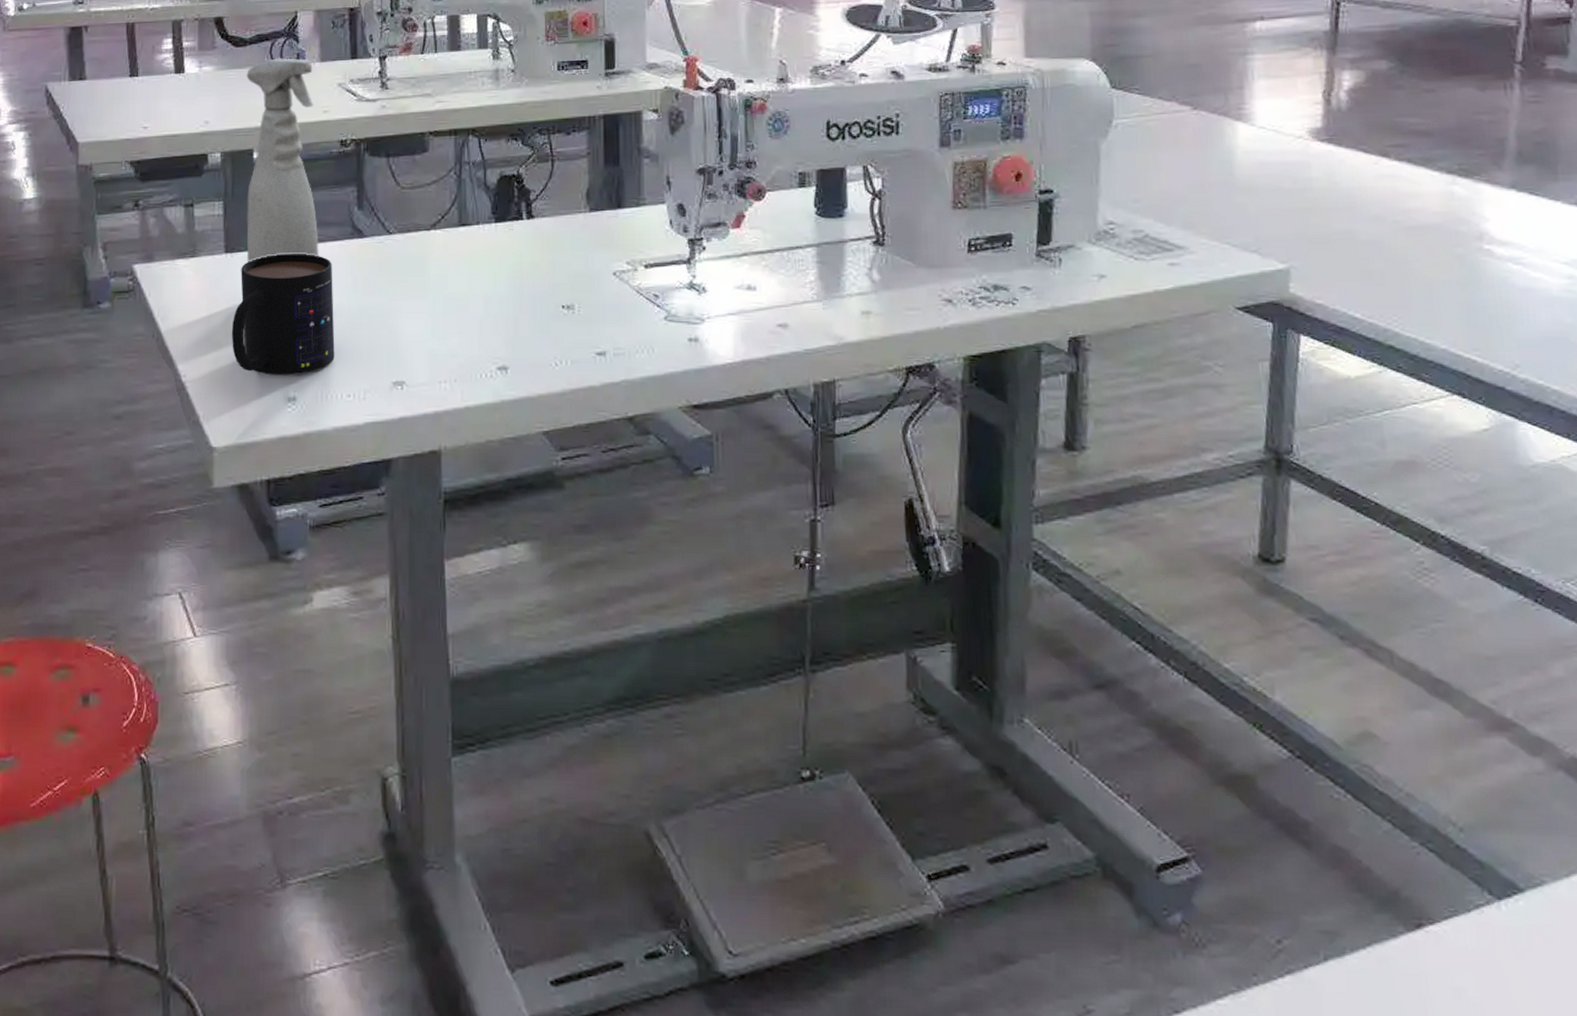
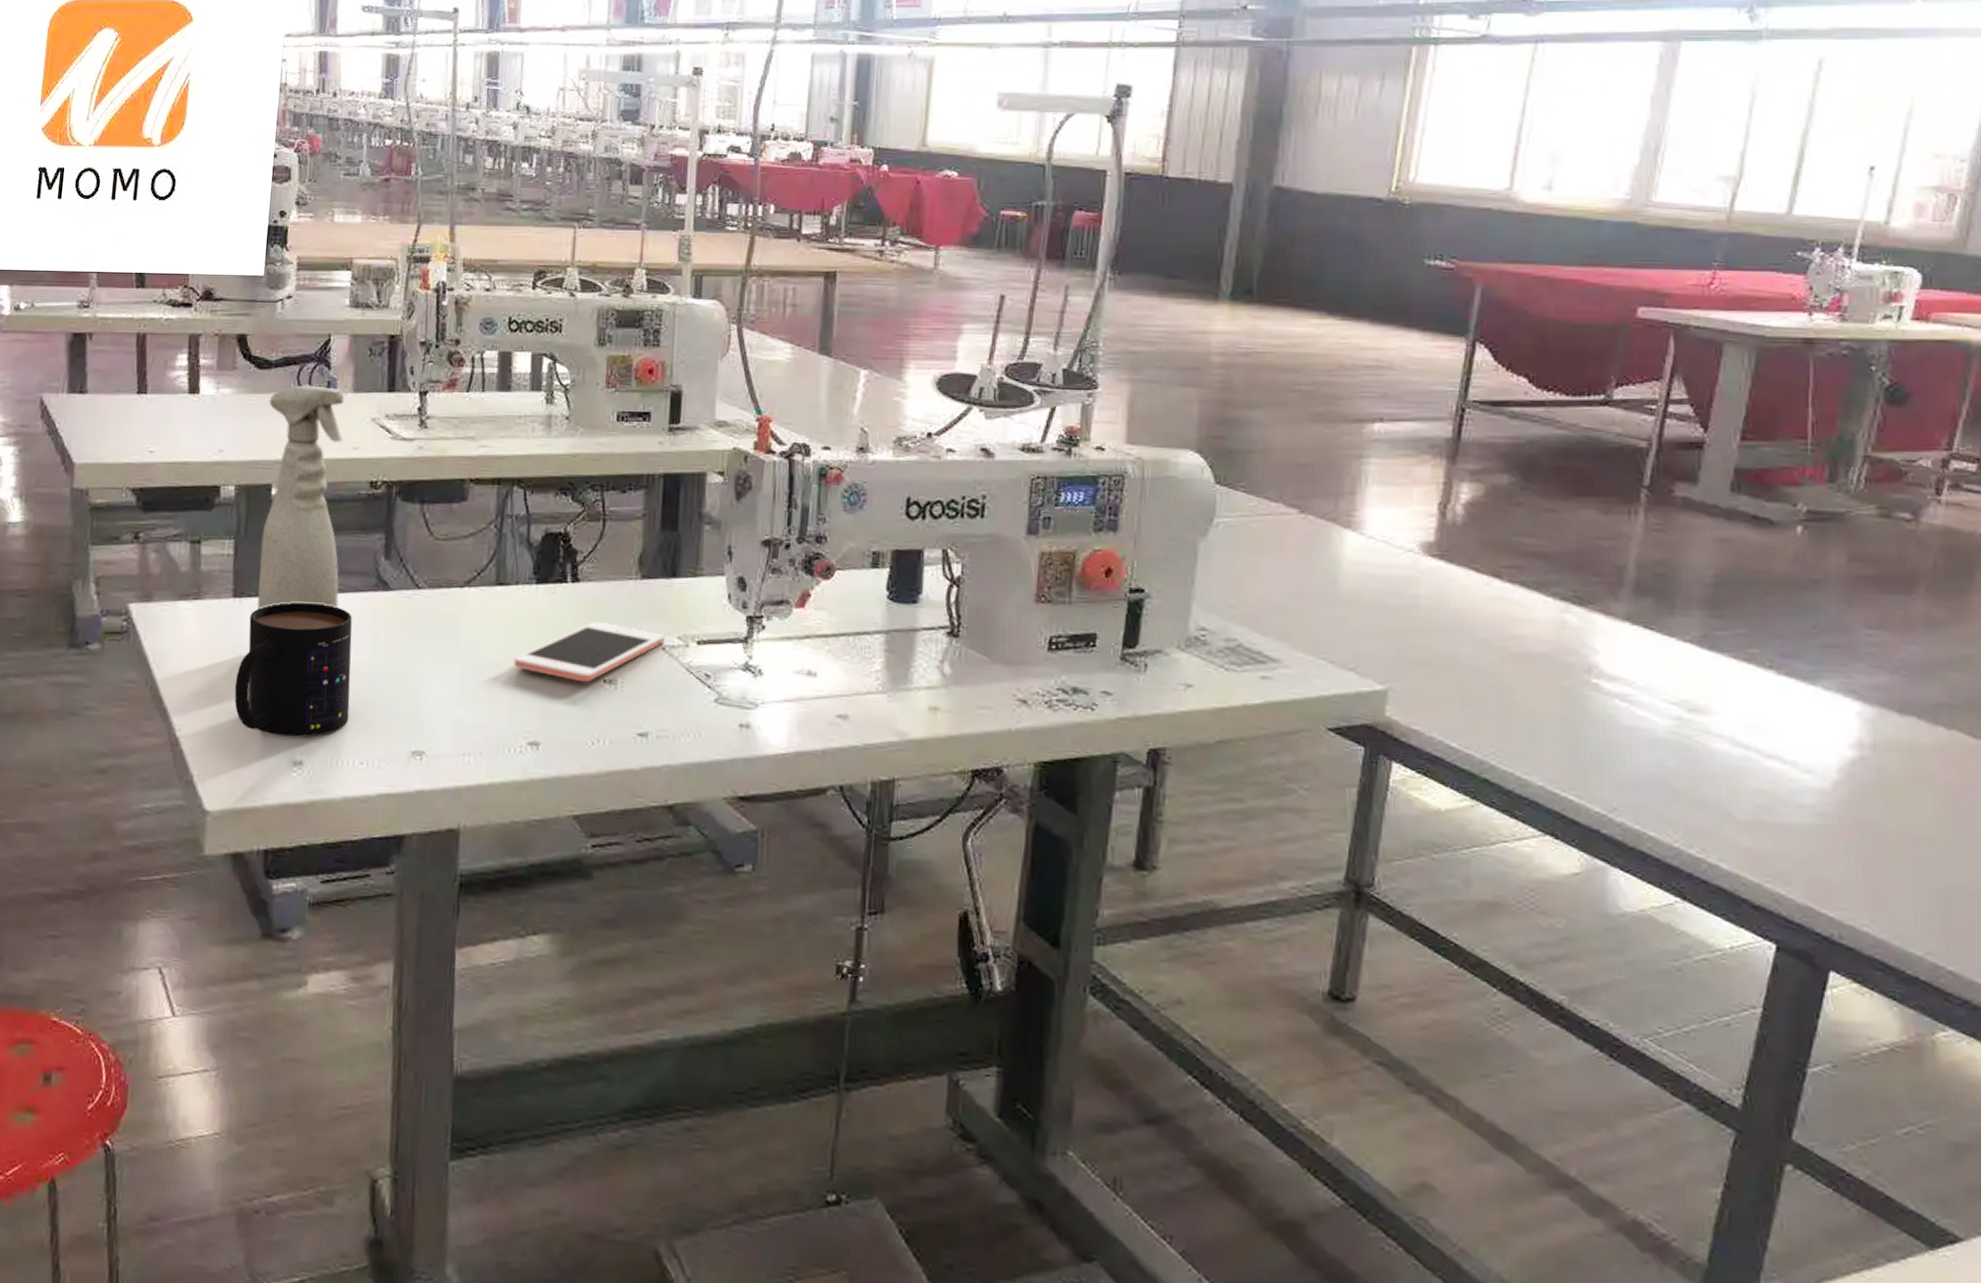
cell phone: none [480,253,615,310] -> present [513,621,665,683]

